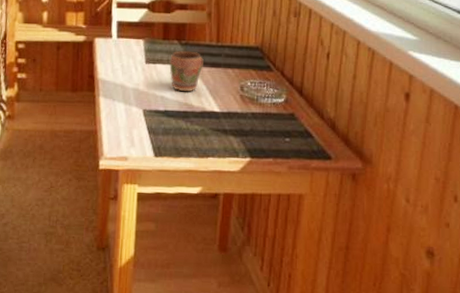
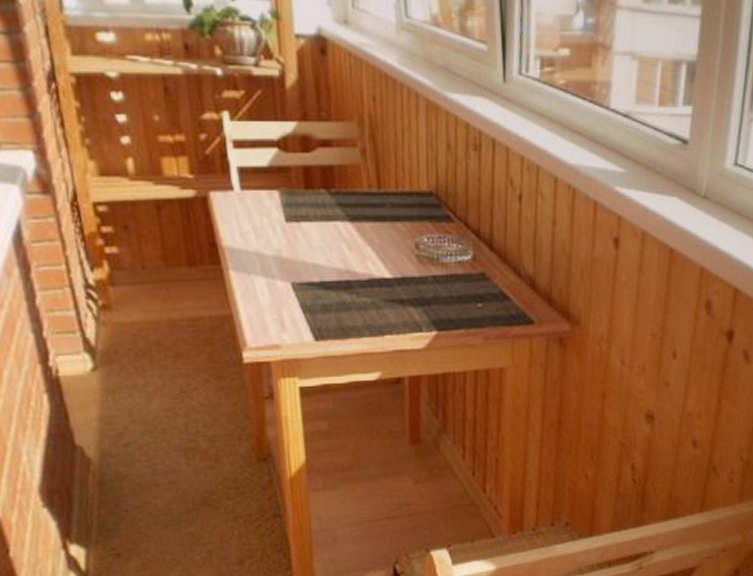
mug: present [169,50,204,92] -> none [318,202,364,256]

